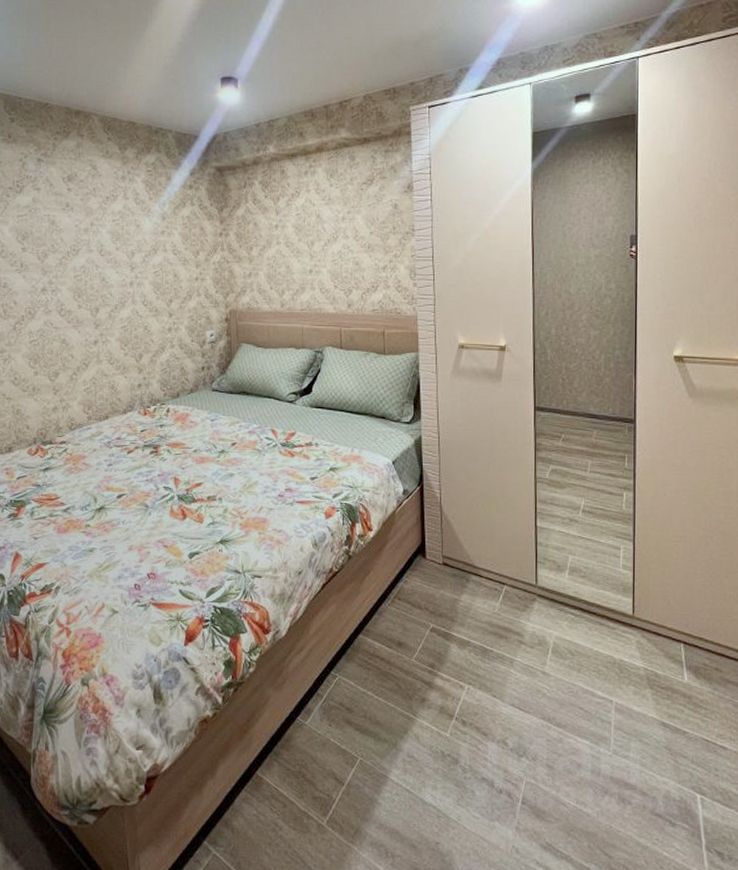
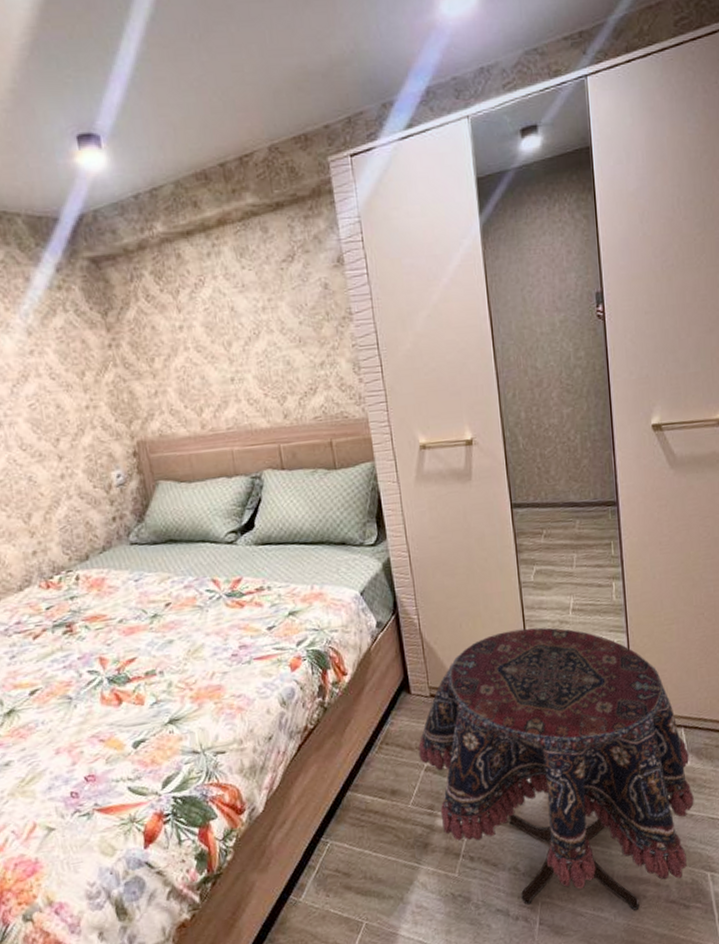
side table: none [427,519,689,814] -> present [418,627,694,910]

